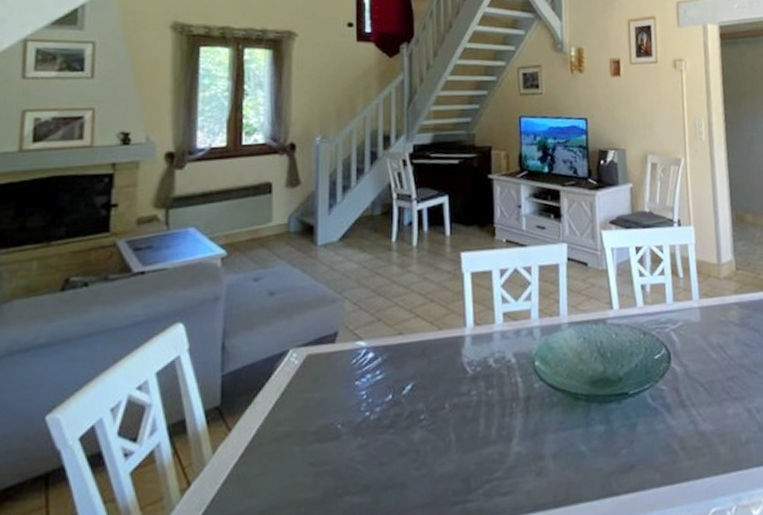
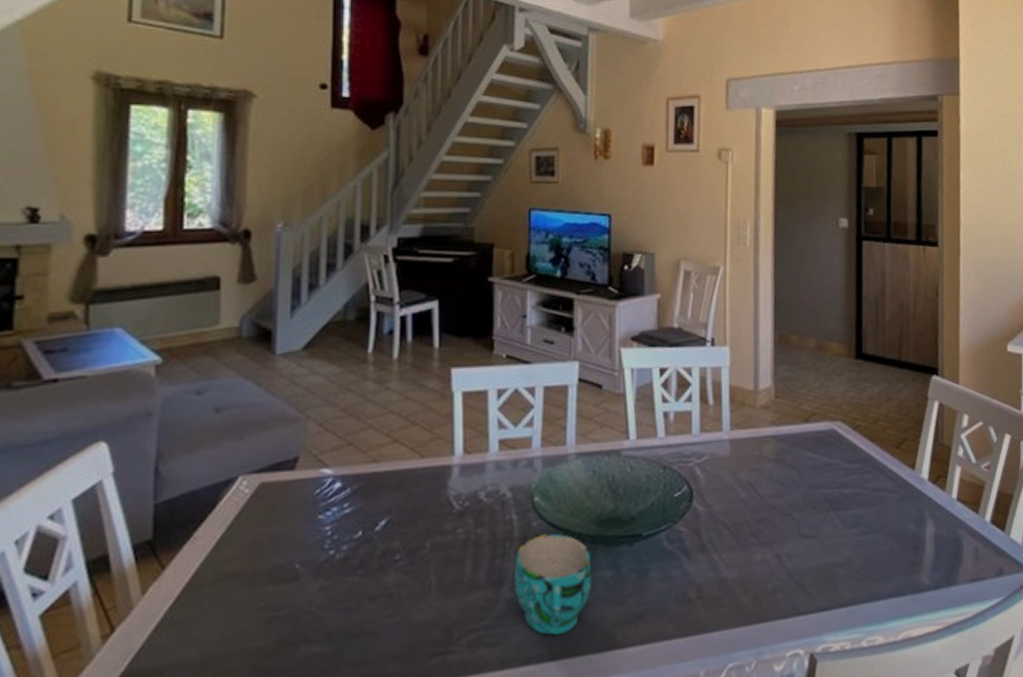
cup: none [520,393,588,485] -> present [513,533,592,636]

